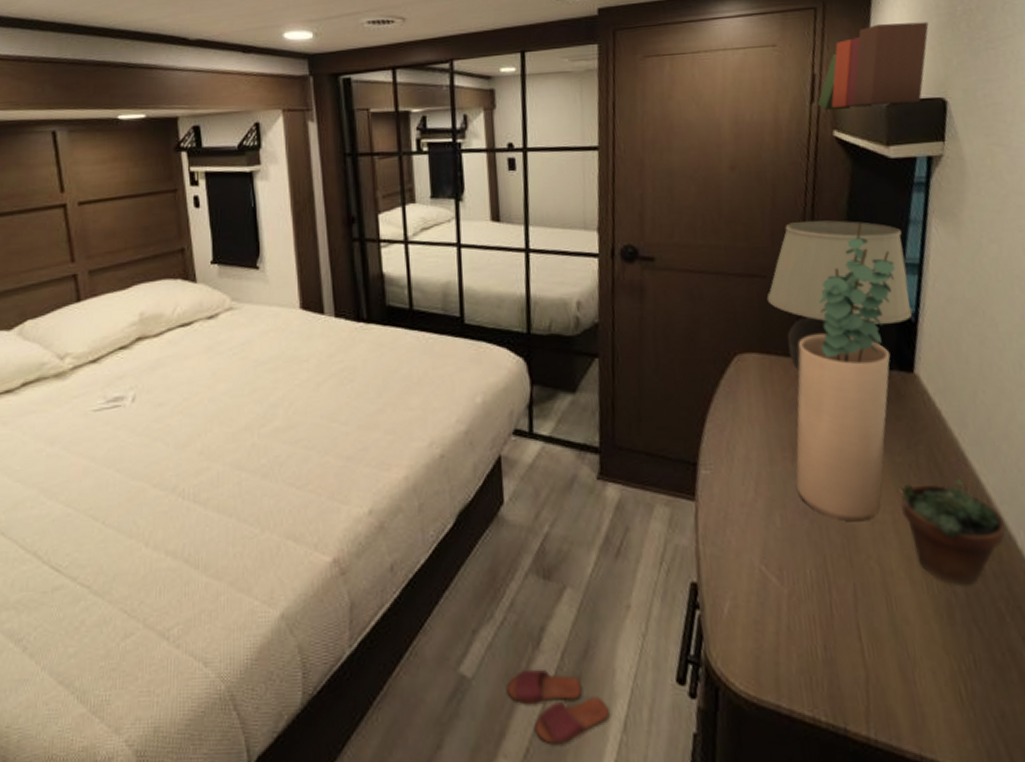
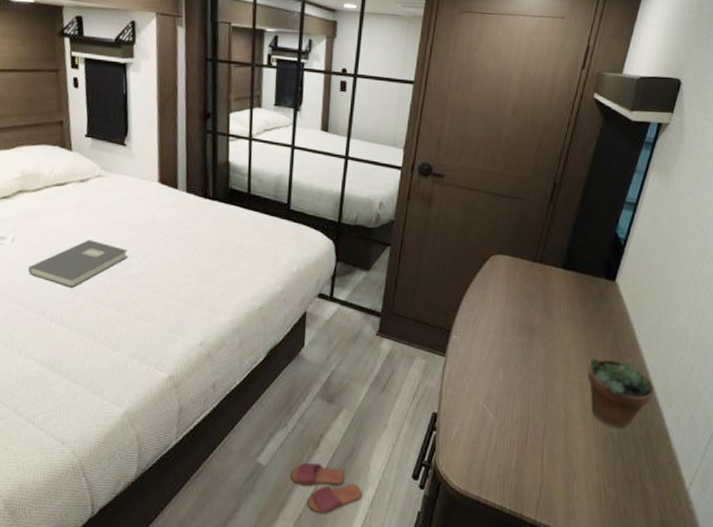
book: none [153,389,271,453] -> present [28,240,128,288]
table lamp: present [766,220,913,373] -> none [522,161,628,273]
vase: present [795,223,895,522] -> none [518,167,618,381]
books: present [817,21,929,110] -> none [586,12,681,81]

